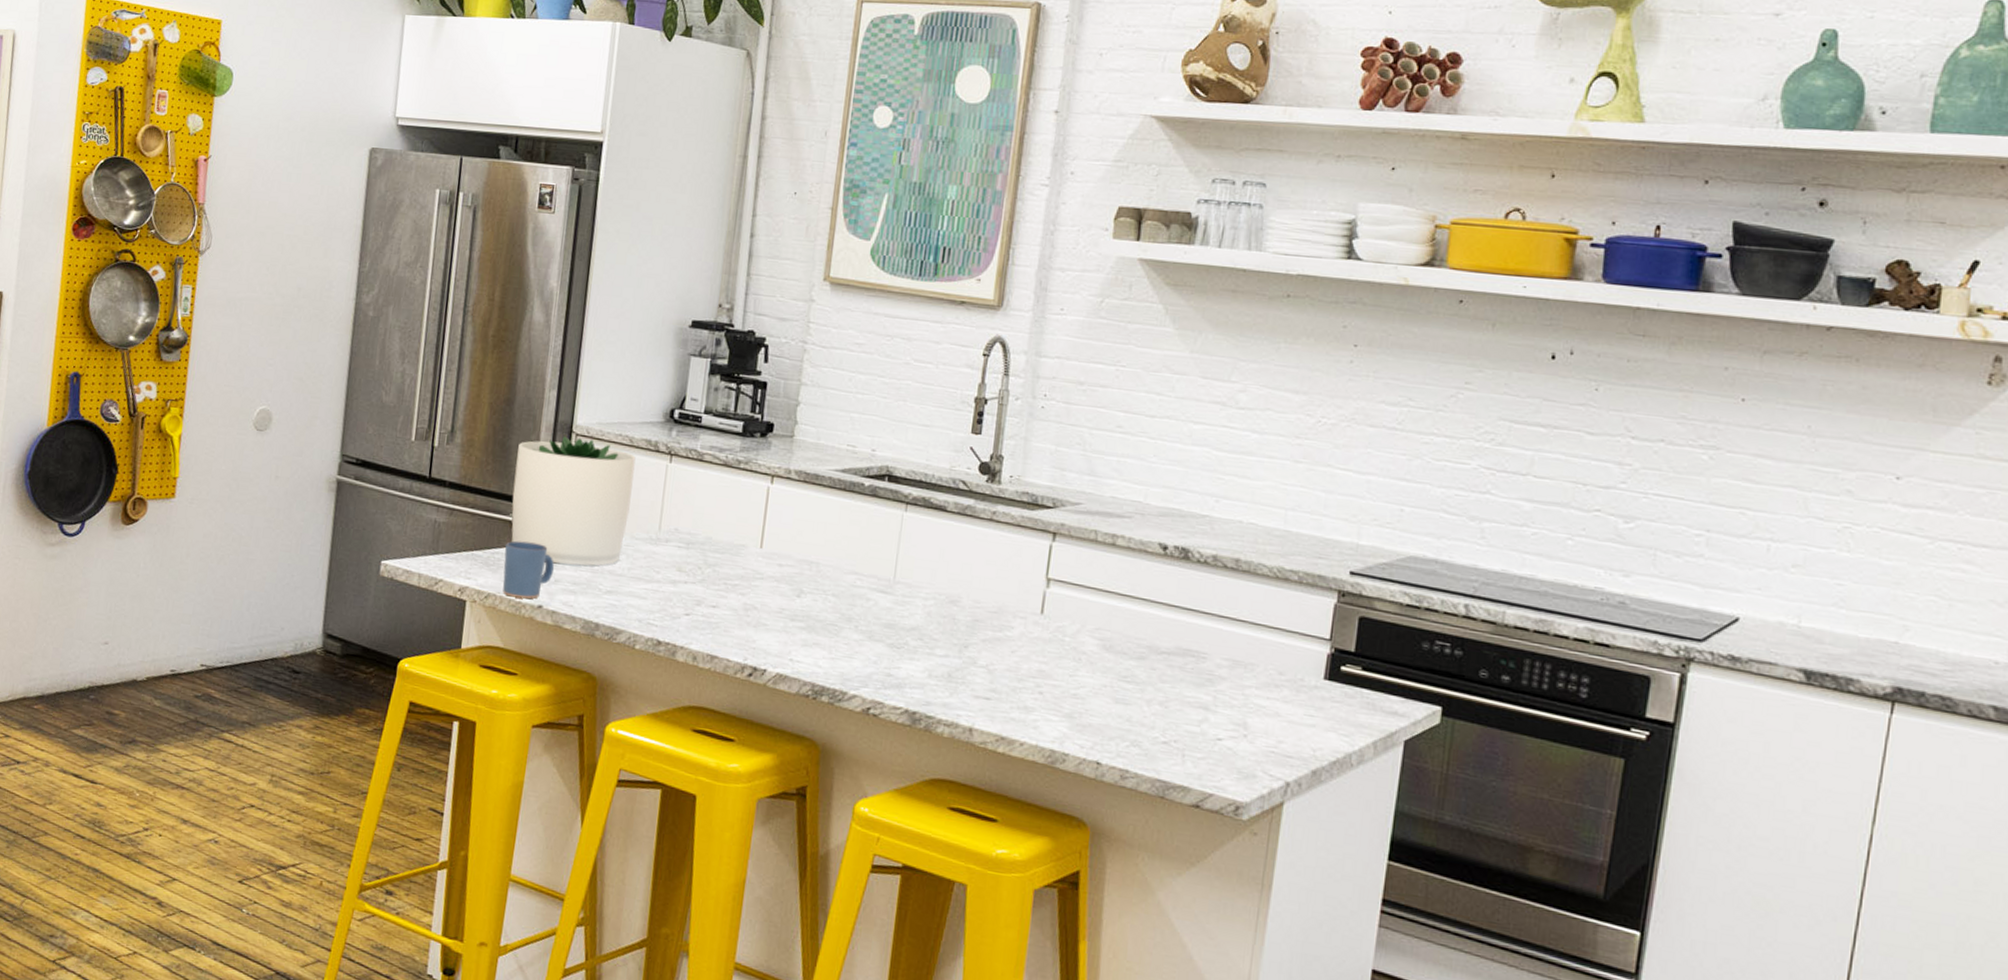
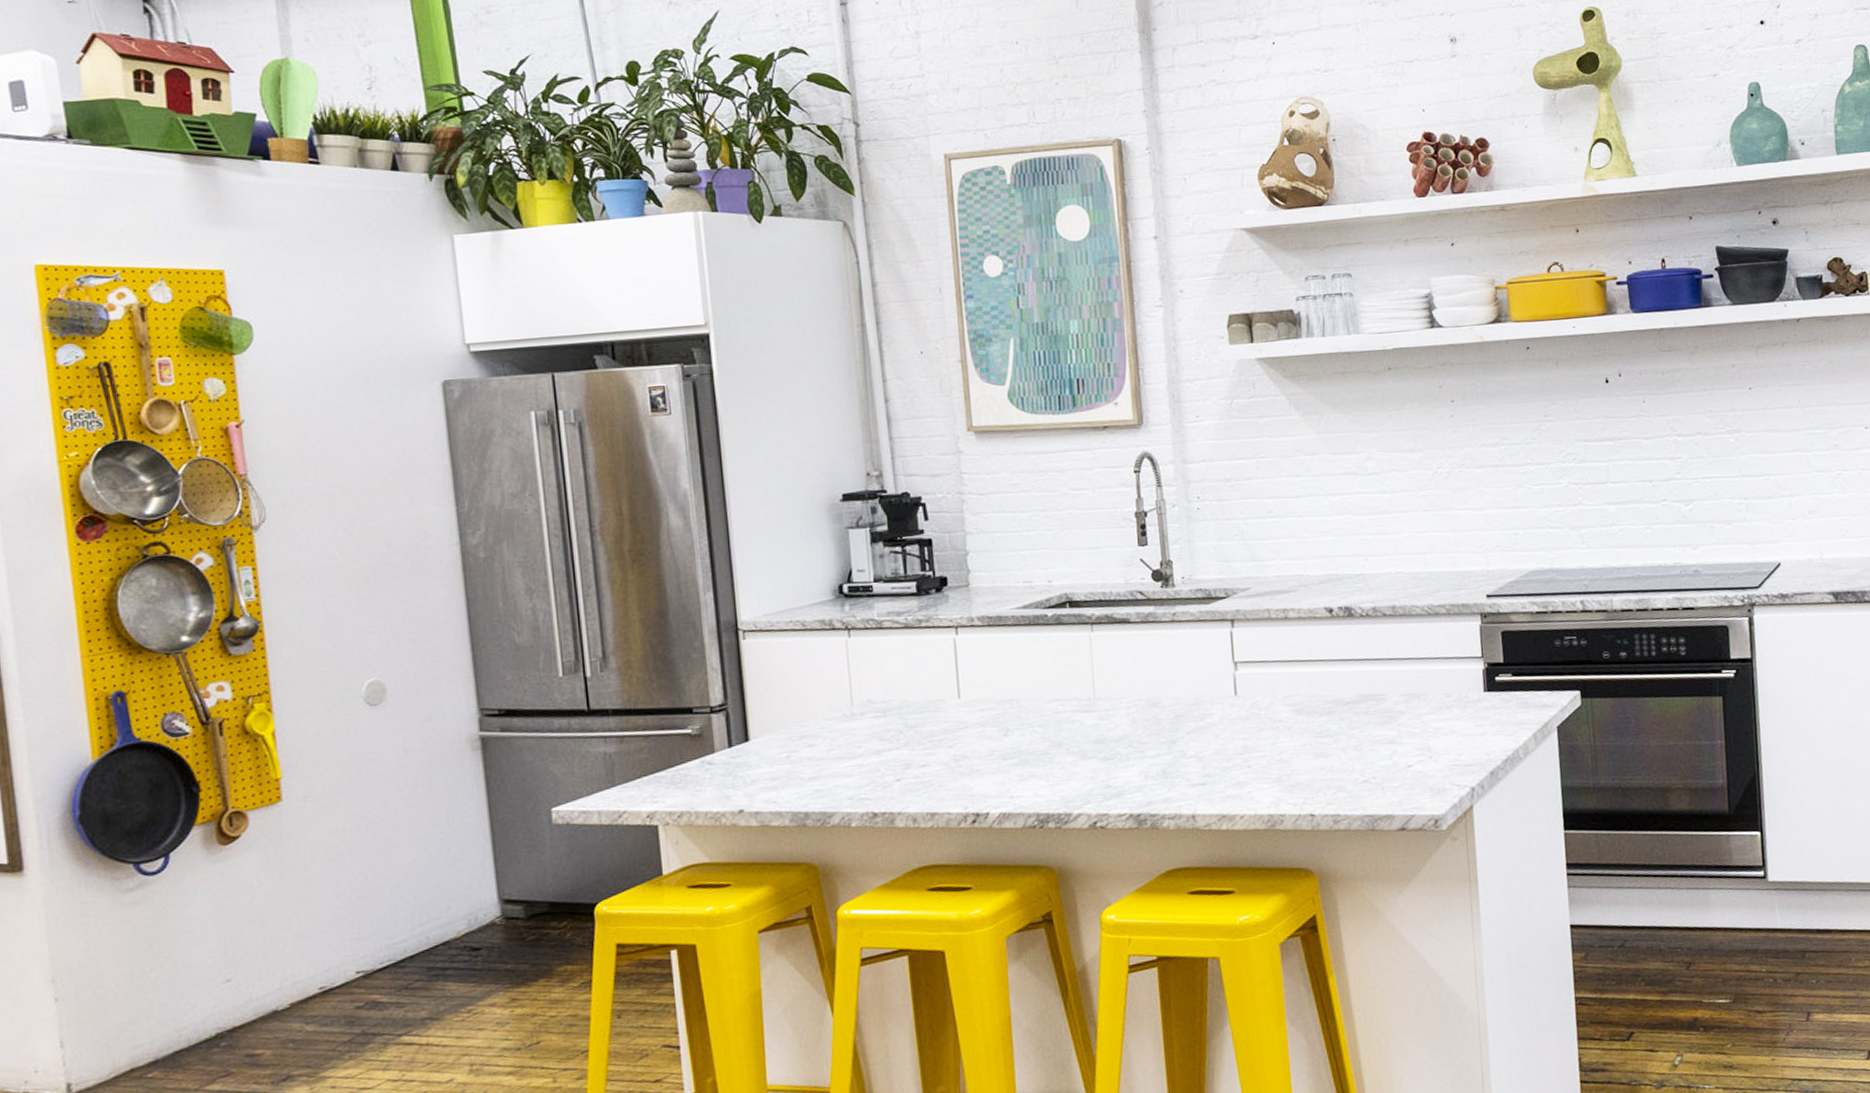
mug: present [502,540,555,599] -> none [689,748,749,810]
planter: present [511,436,636,567] -> none [682,632,817,765]

